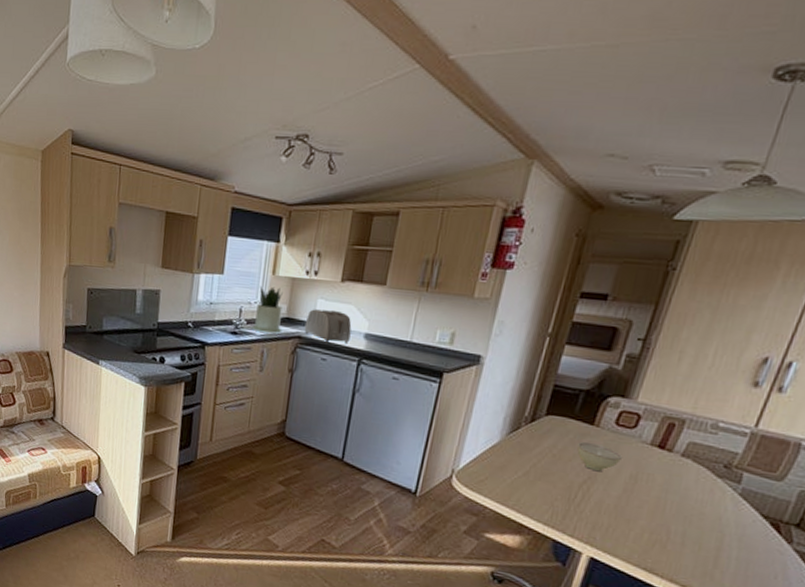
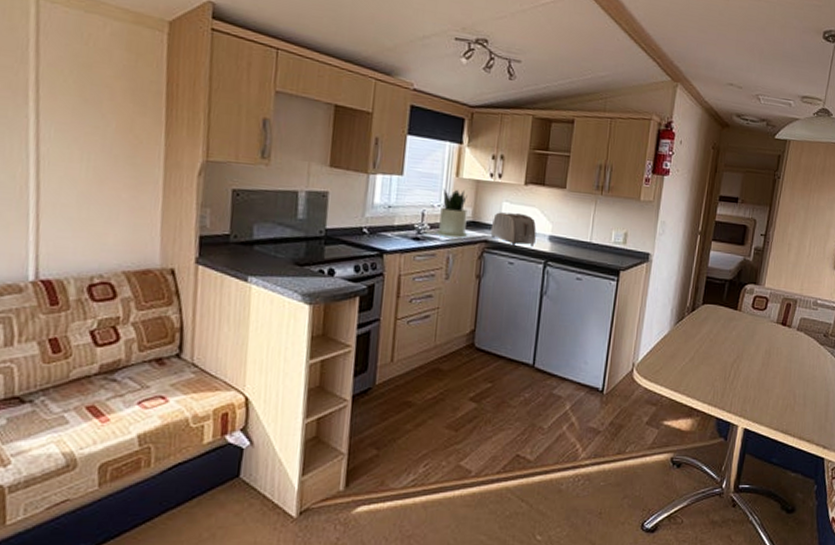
bowl: present [576,441,624,472] -> none [726,325,760,351]

